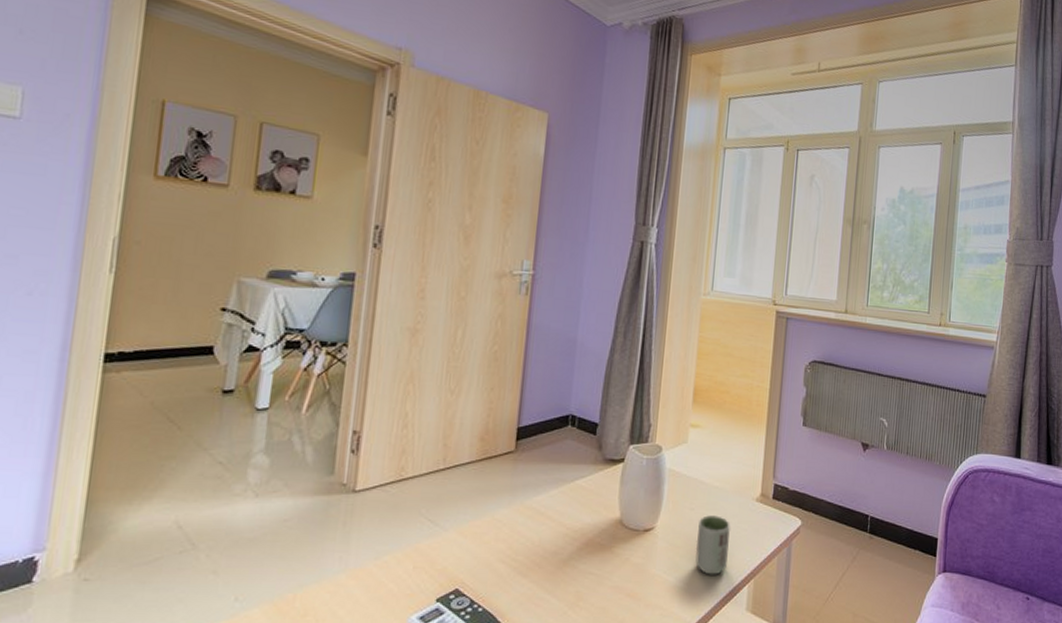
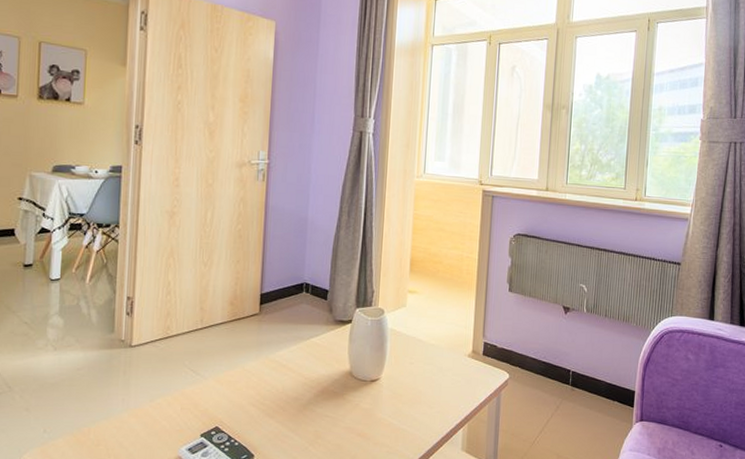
cup: present [695,515,731,575] -> none [415,369,447,420]

